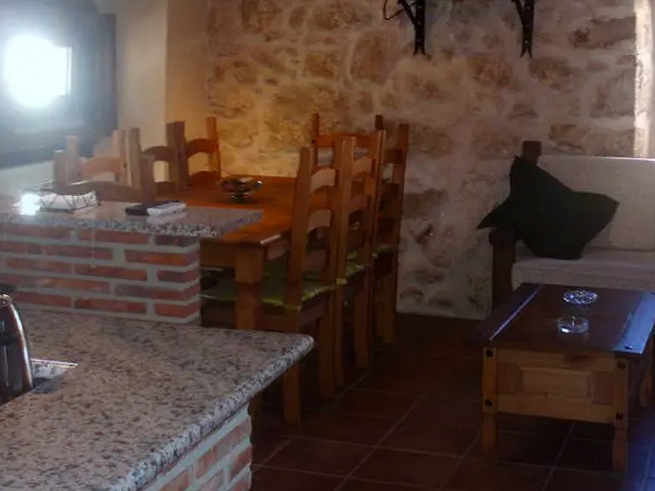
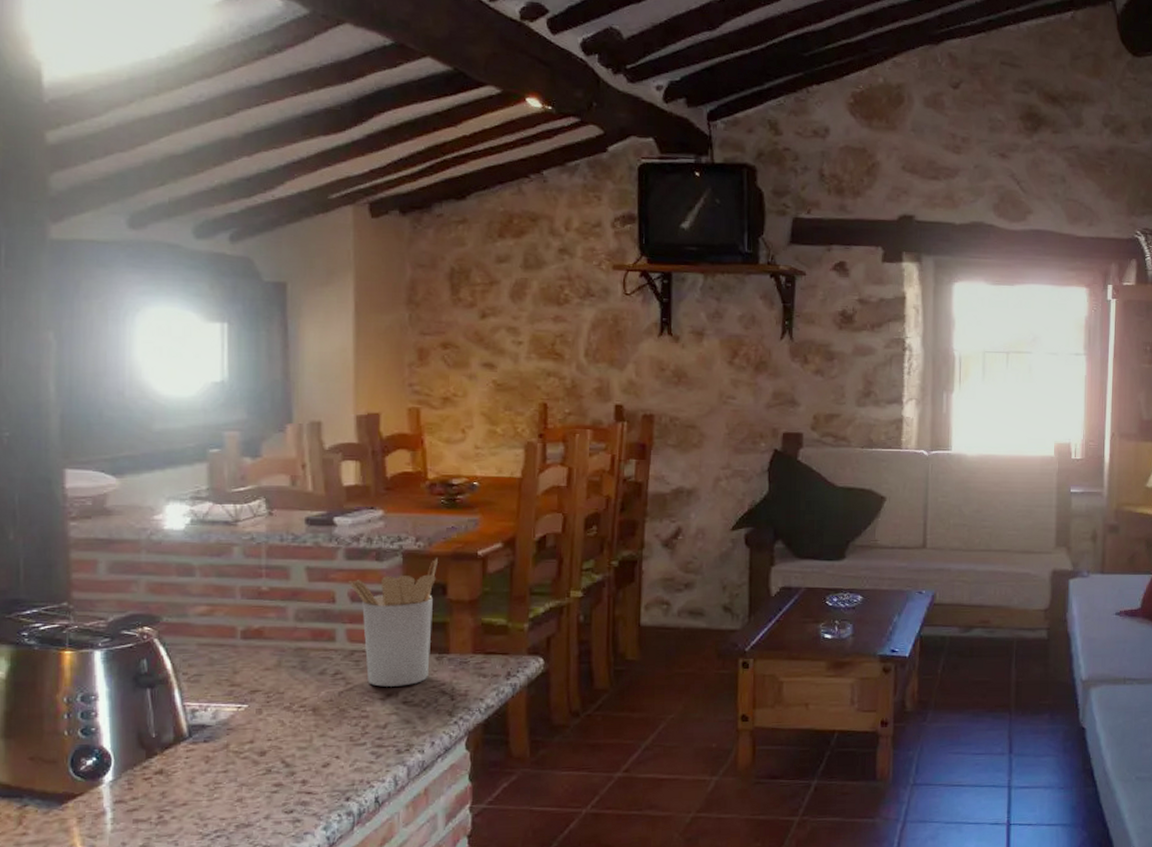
utensil holder: none [158,245,228,355] -> present [349,558,438,687]

